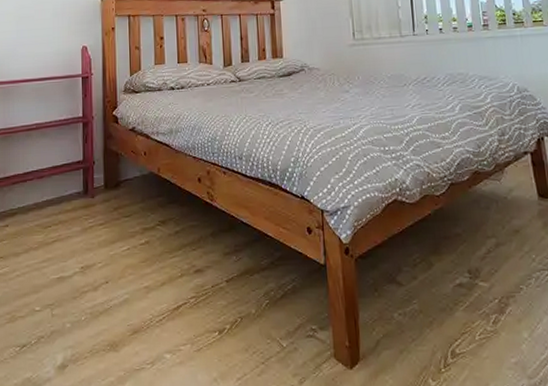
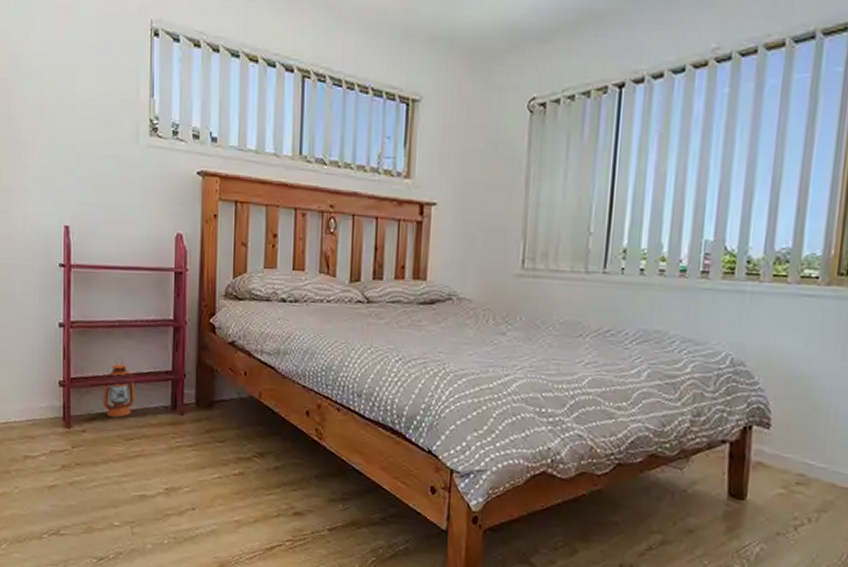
lantern: none [23,155,52,209] -> present [103,357,135,418]

